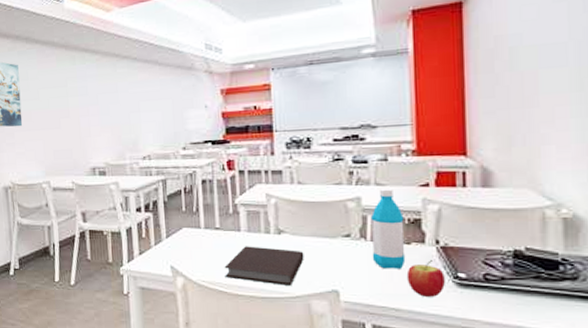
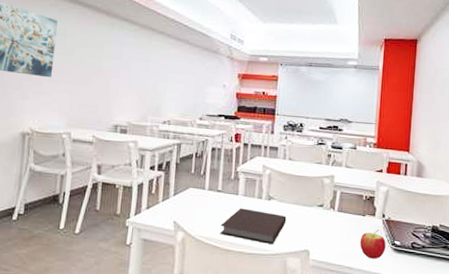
water bottle: present [371,189,406,269] -> none [337,171,363,235]

